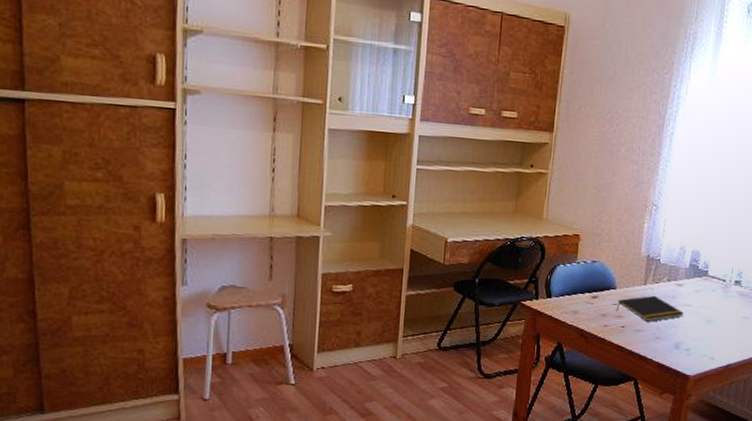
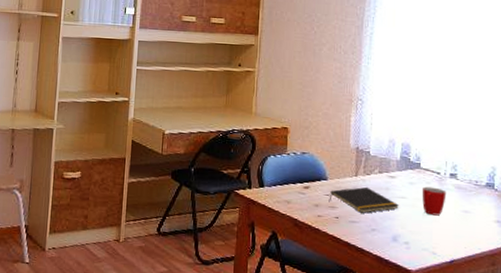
mug: none [706,294,730,323] -> present [422,186,447,216]

